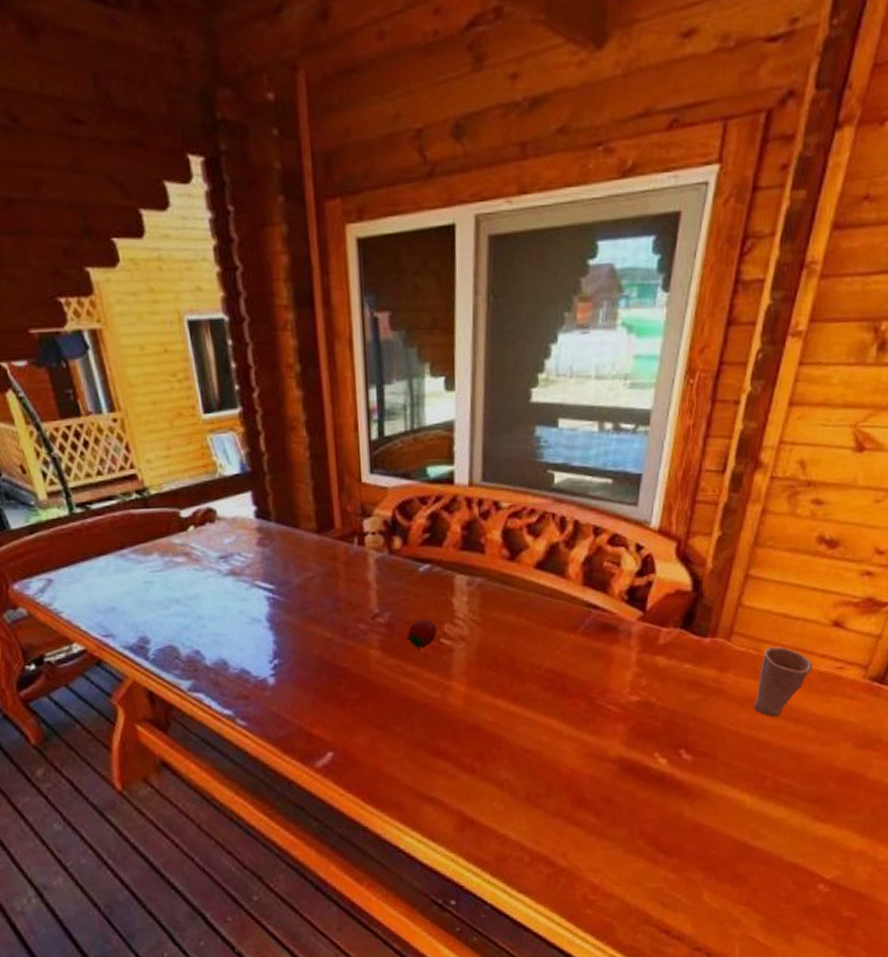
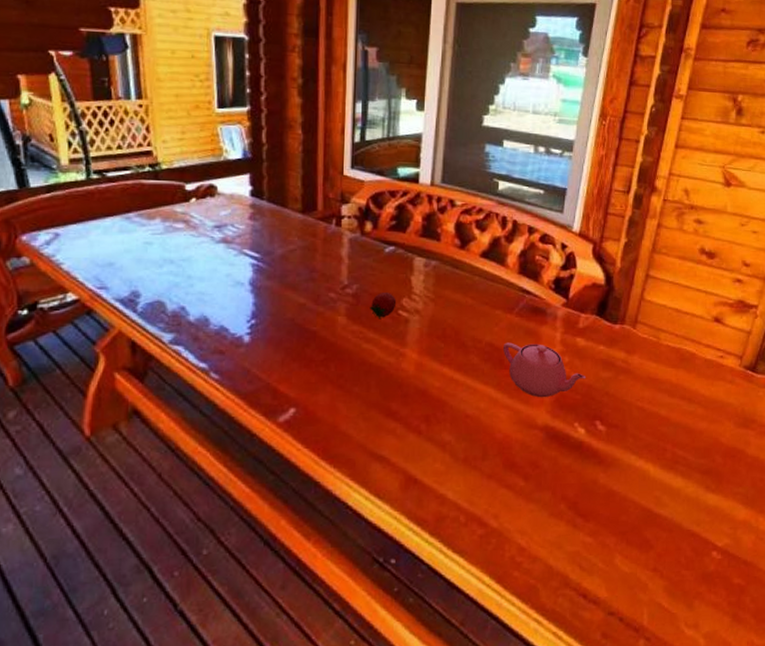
teapot: none [566,666,669,727] -> present [502,342,587,398]
cup: present [754,647,813,717] -> none [655,336,700,396]

